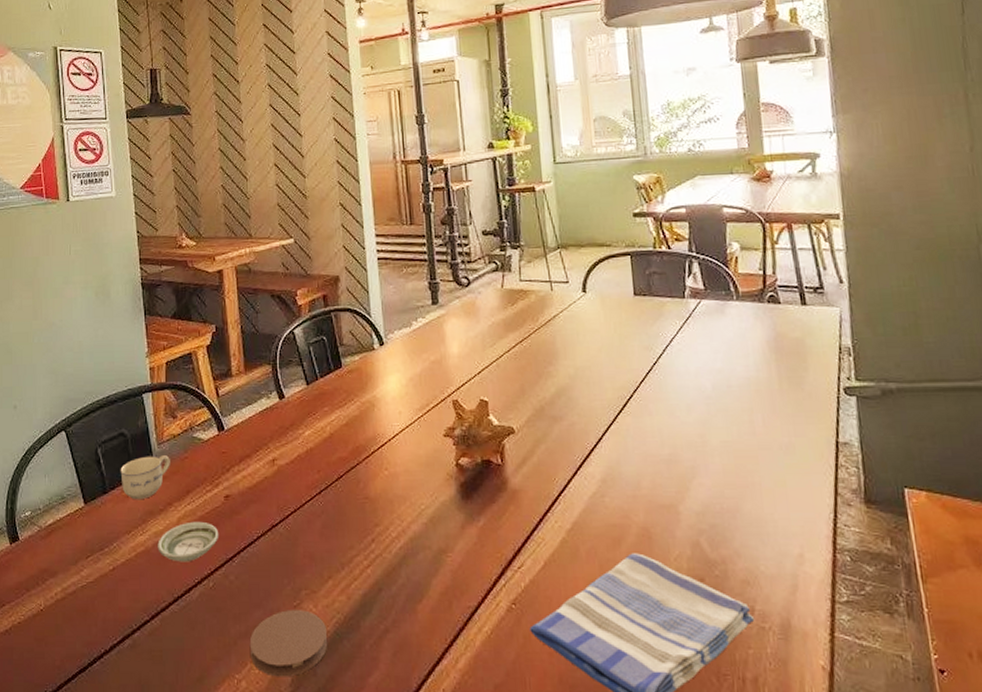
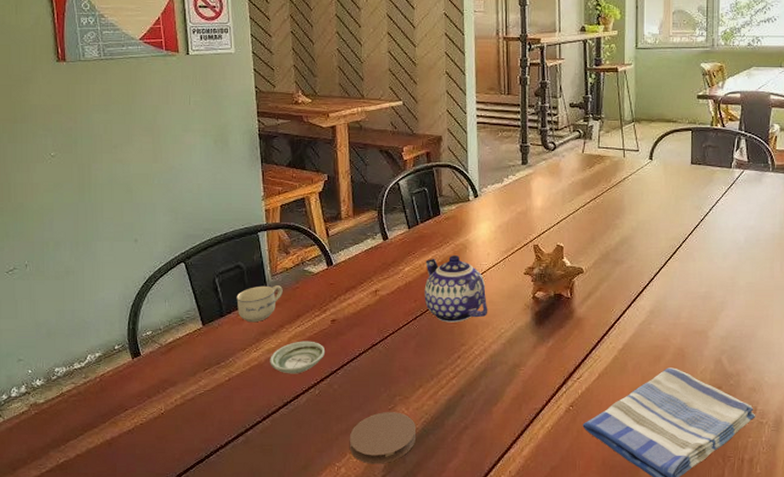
teapot: none [328,415,404,498] -> present [424,255,488,323]

